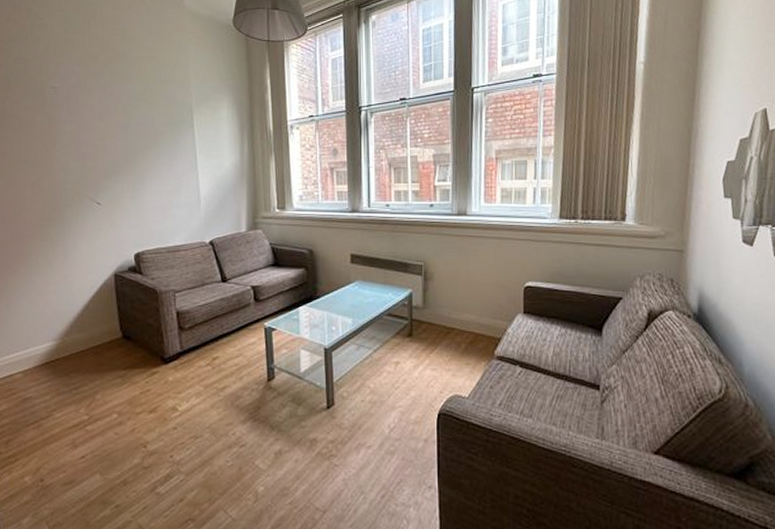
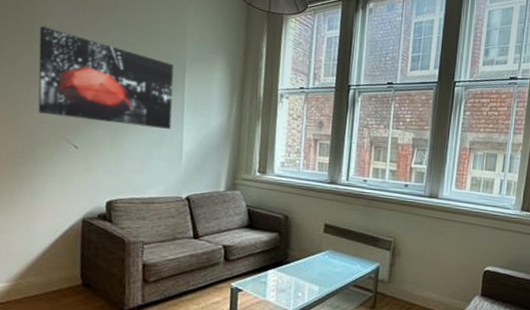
wall art: none [49,88,186,176] -> present [38,26,174,129]

